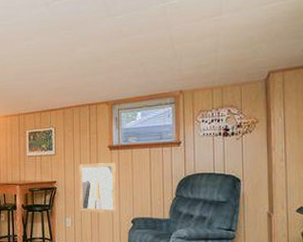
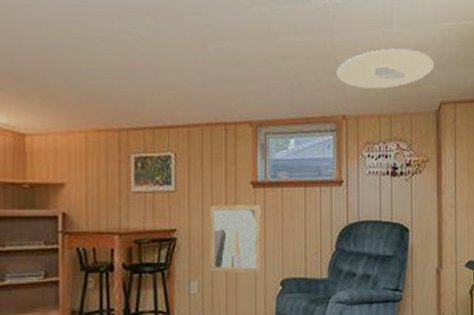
ceiling light: none [174,30,262,68] -> present [336,48,434,89]

